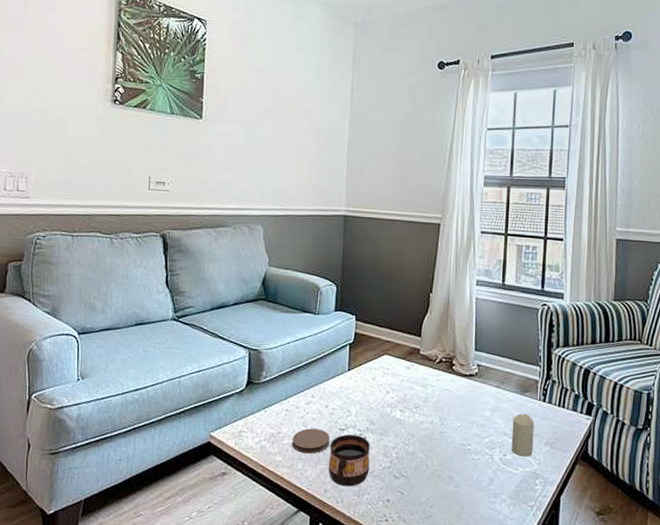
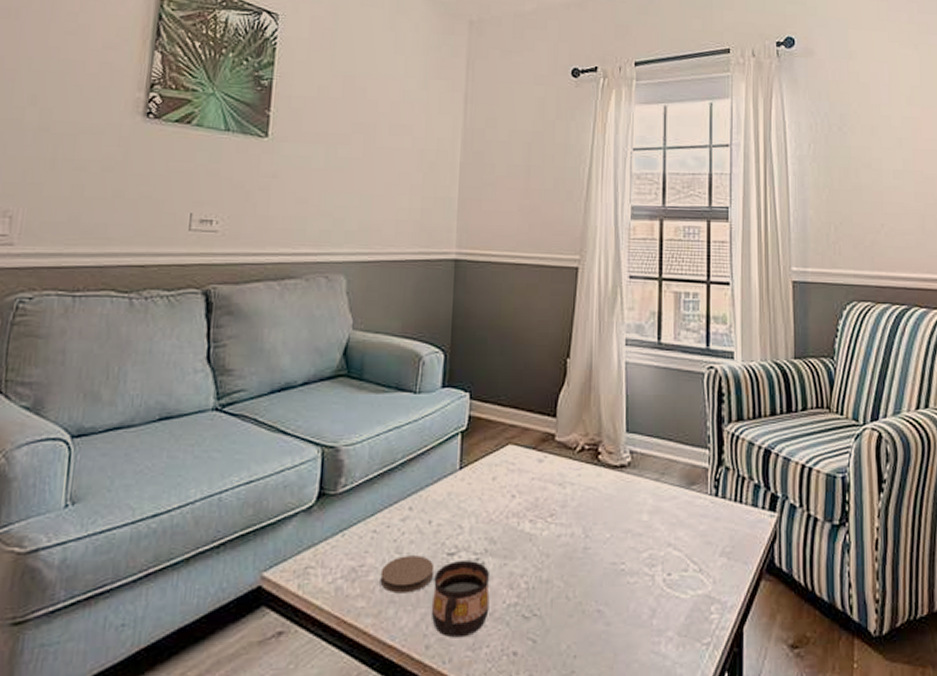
candle: present [511,414,534,457] -> none [677,515,705,575]

